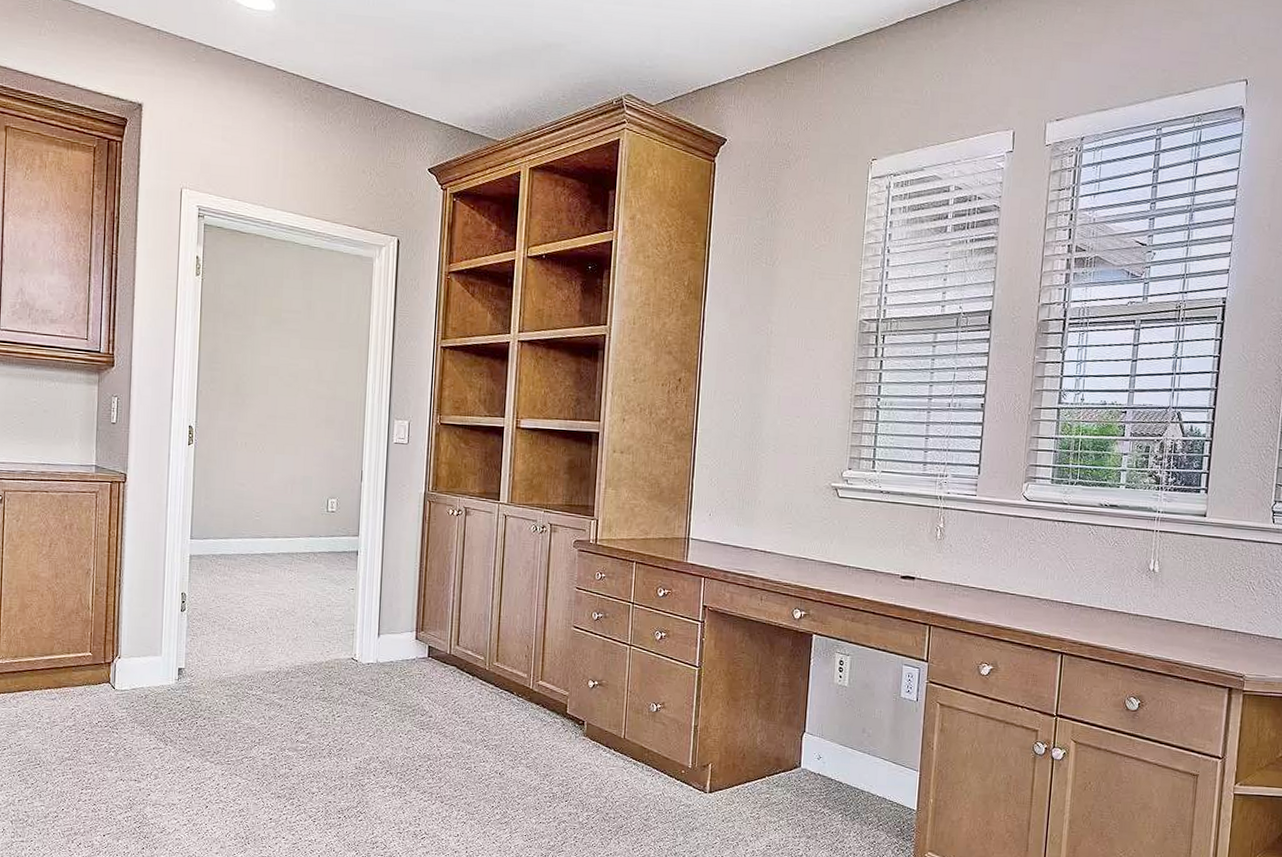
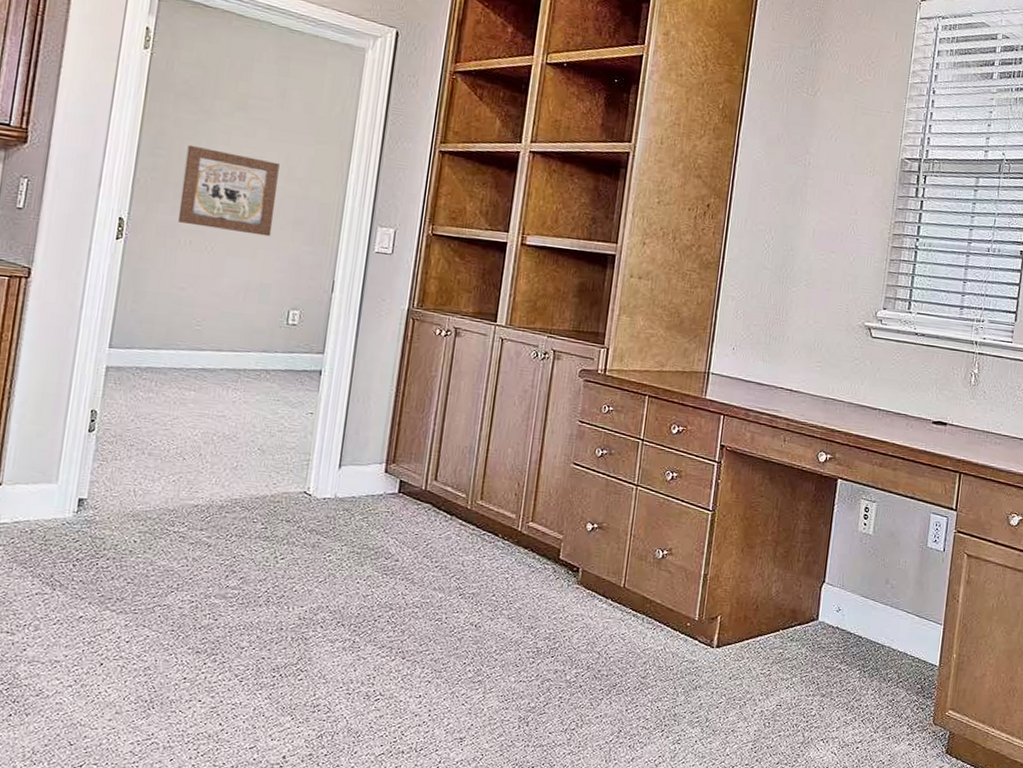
wall art: none [234,357,311,435] -> present [178,144,280,237]

